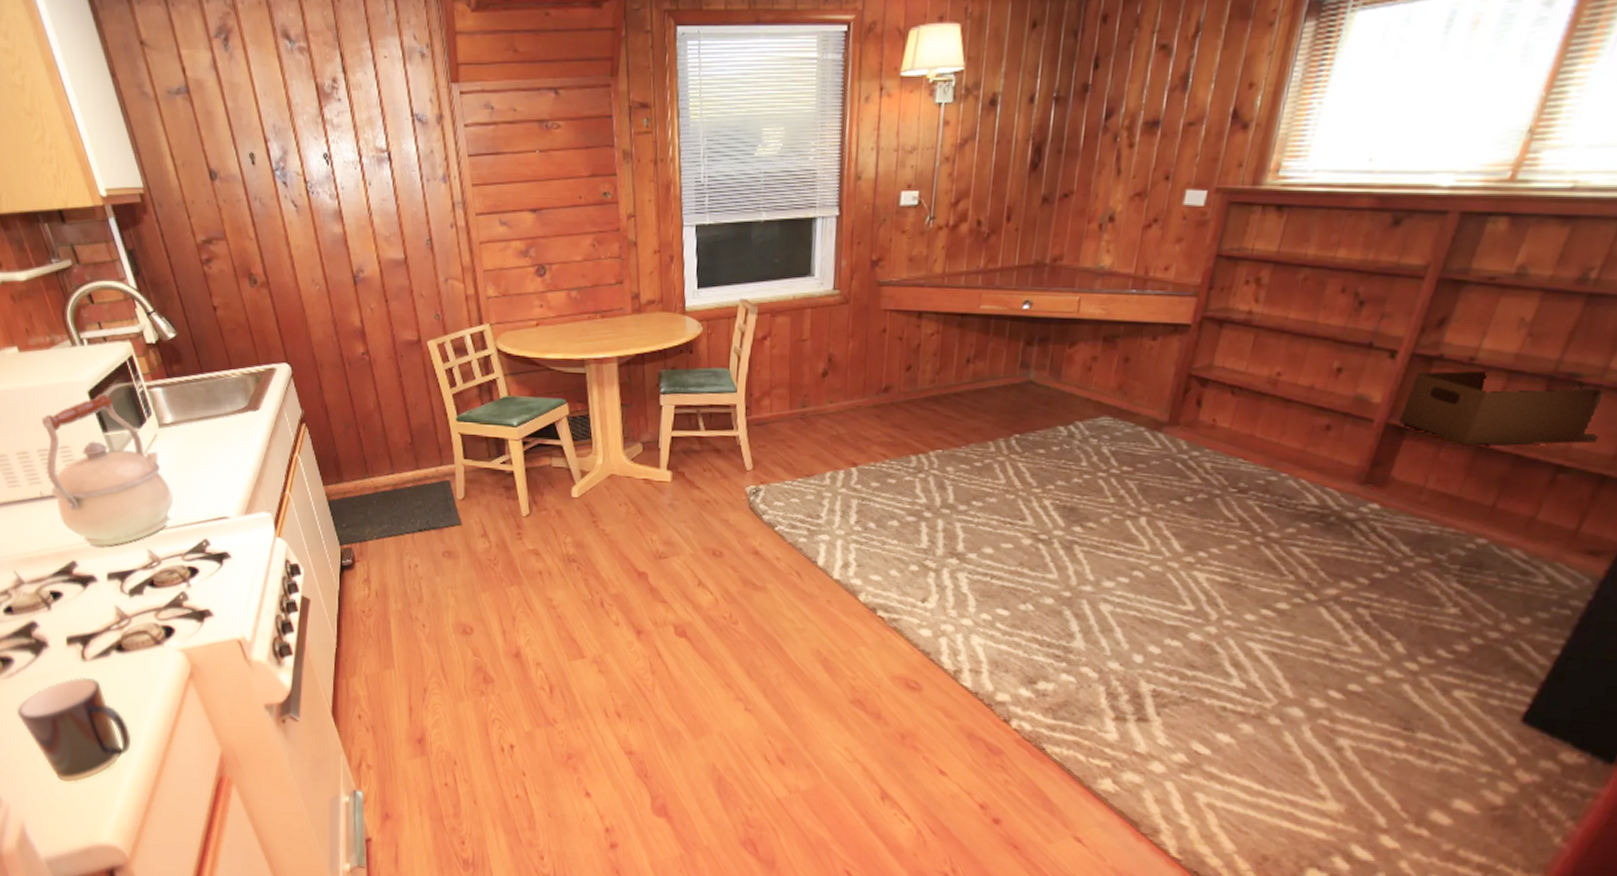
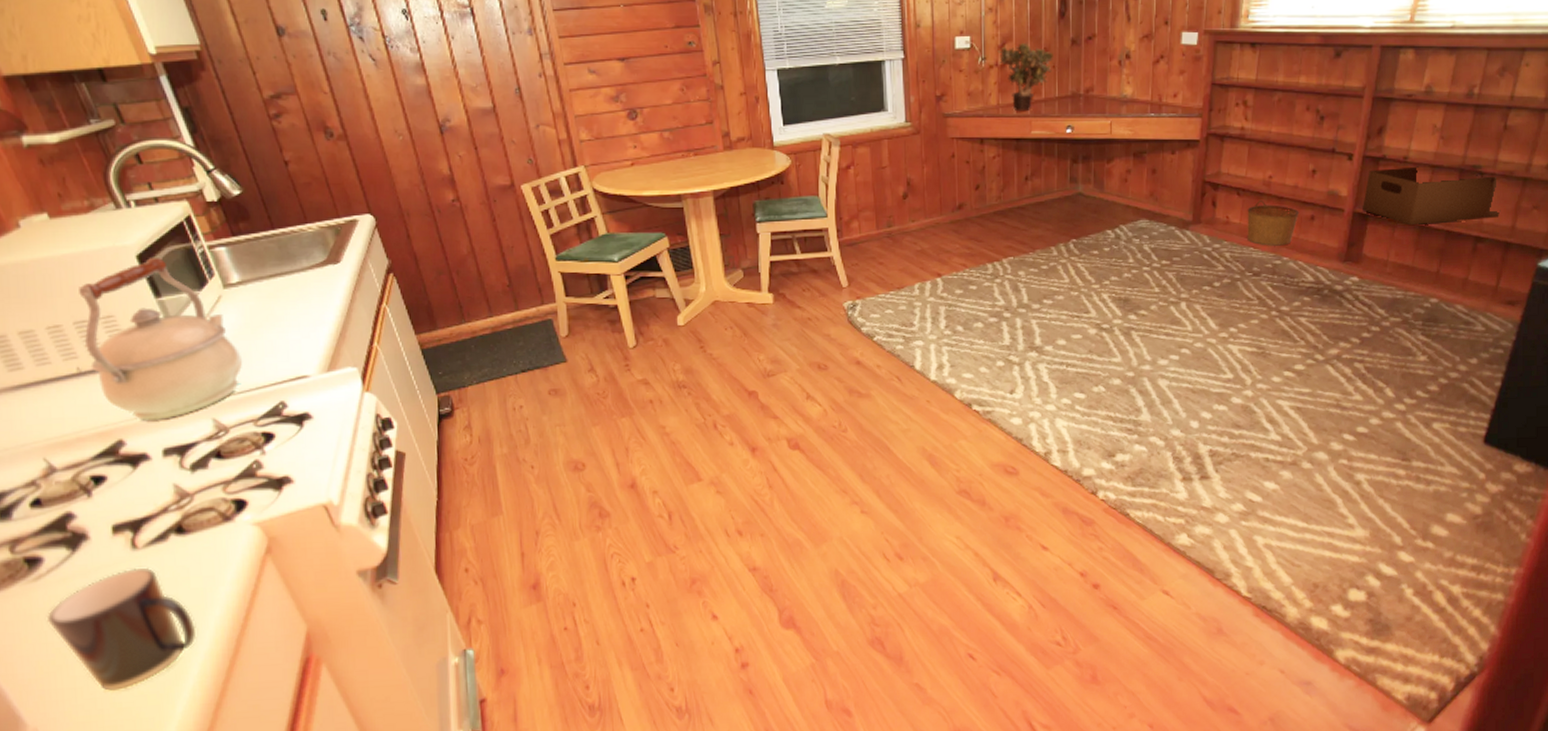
potted plant: none [950,199,1018,282] -> present [997,42,1053,112]
basket: none [1236,401,1312,459] -> present [1247,199,1299,246]

